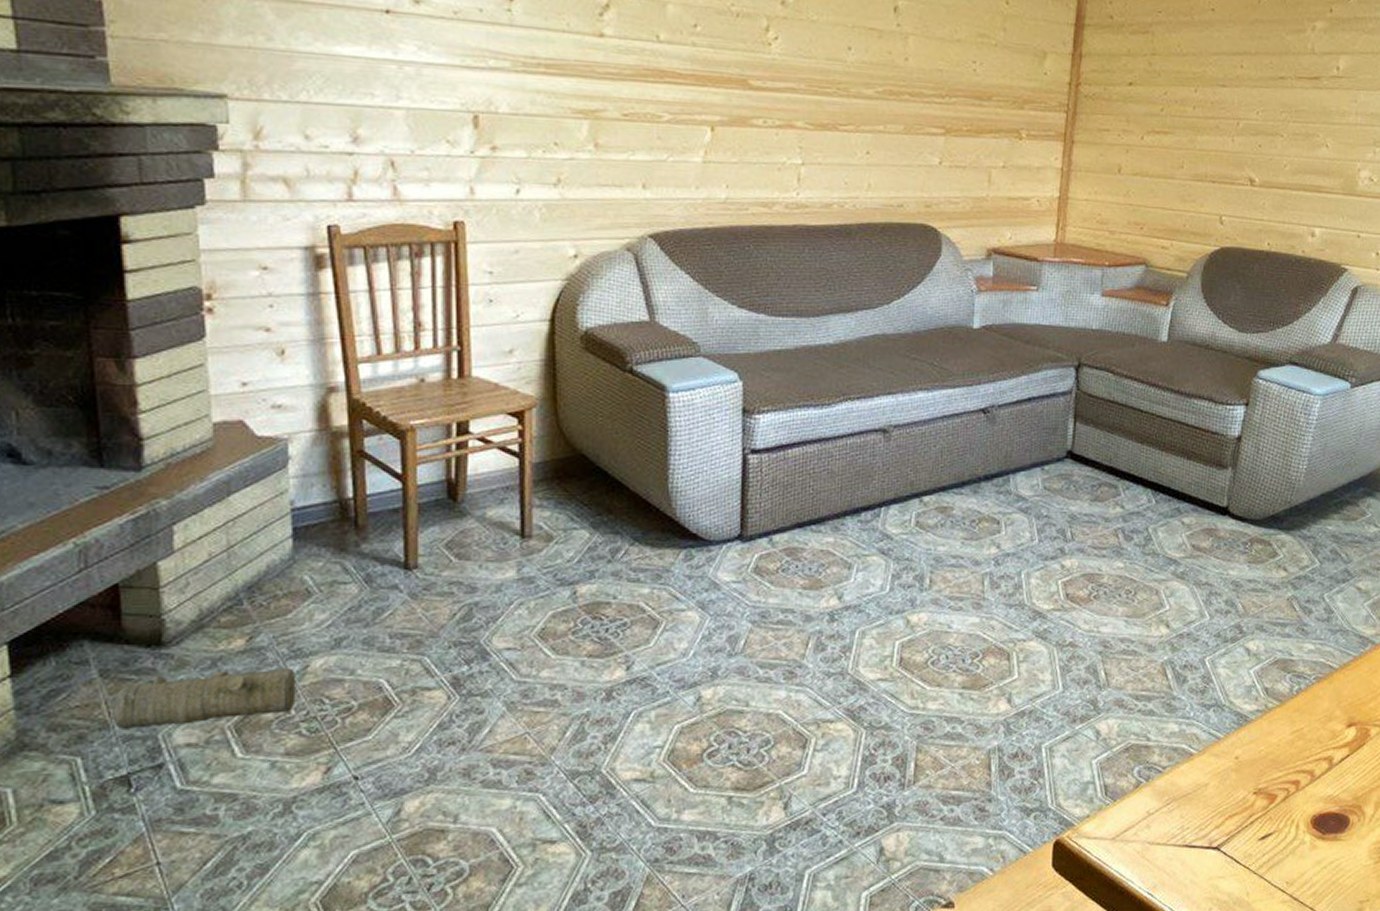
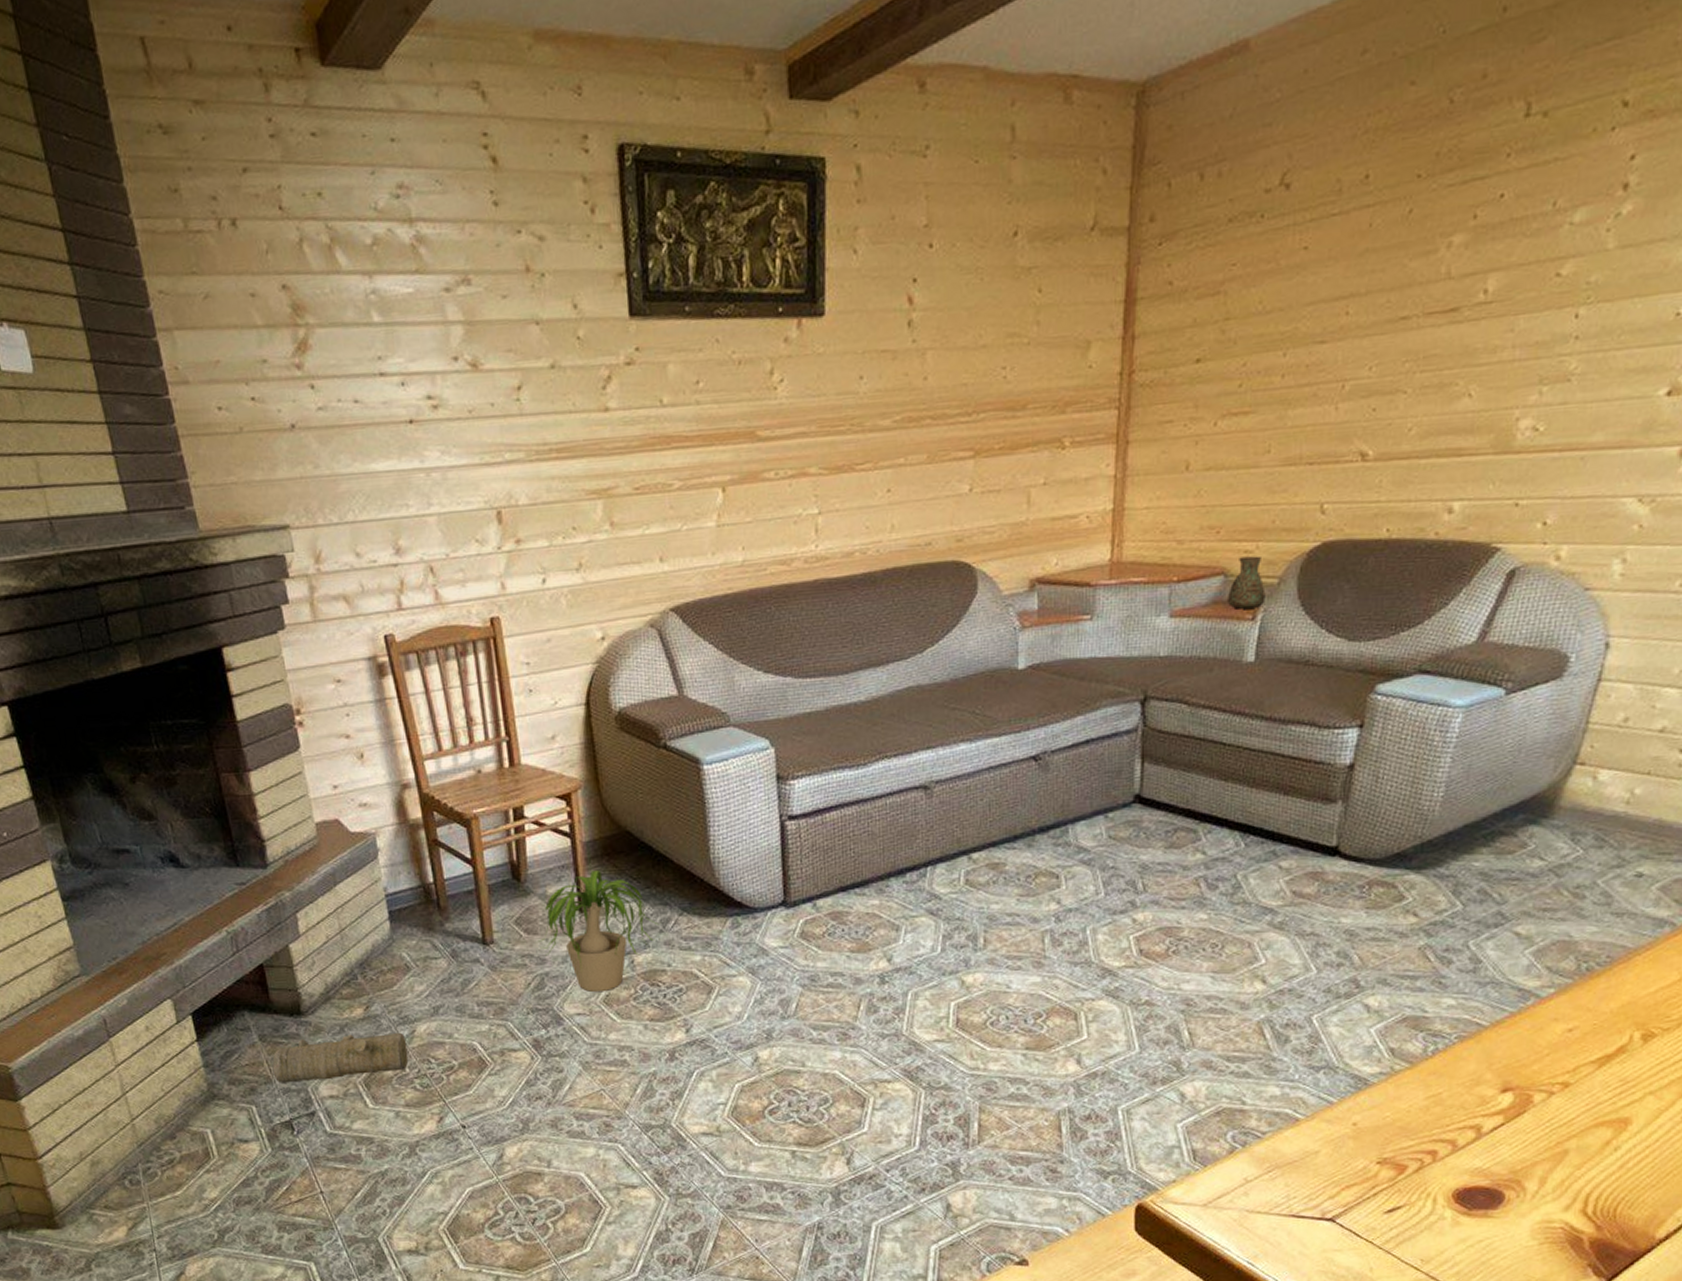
potted plant: none [468,493,611,626] -> present [536,869,662,993]
decorative vase: none [1148,251,1177,296] -> present [1228,555,1266,609]

